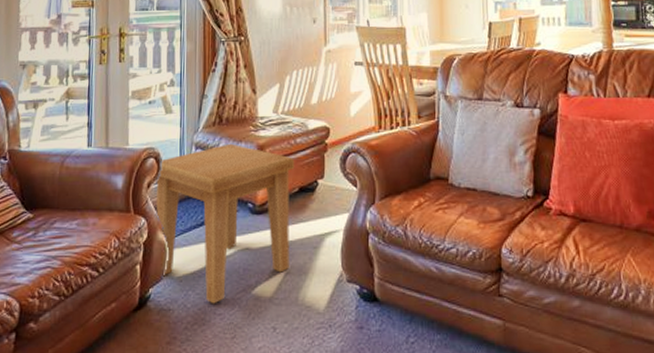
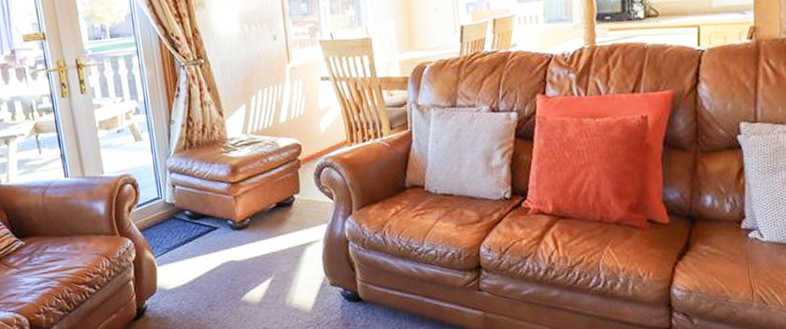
side table: present [156,143,295,304] -> none [135,165,274,311]

